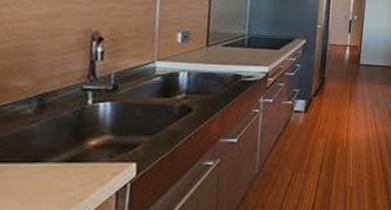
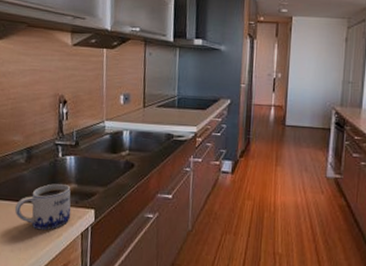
mug: none [13,137,104,195] -> present [14,183,71,230]

